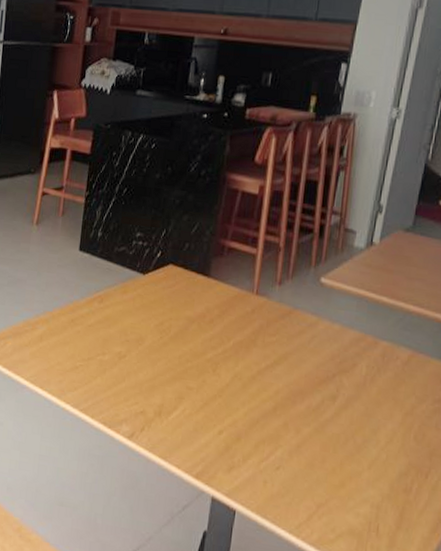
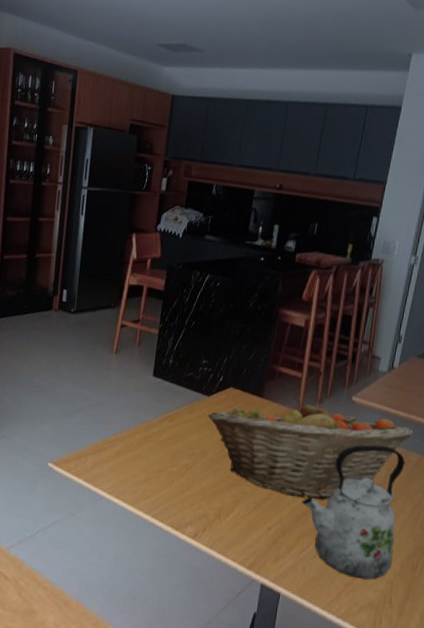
fruit basket: none [144,280,401,401] -> present [208,399,414,500]
kettle: none [260,336,392,501] -> present [302,444,405,580]

